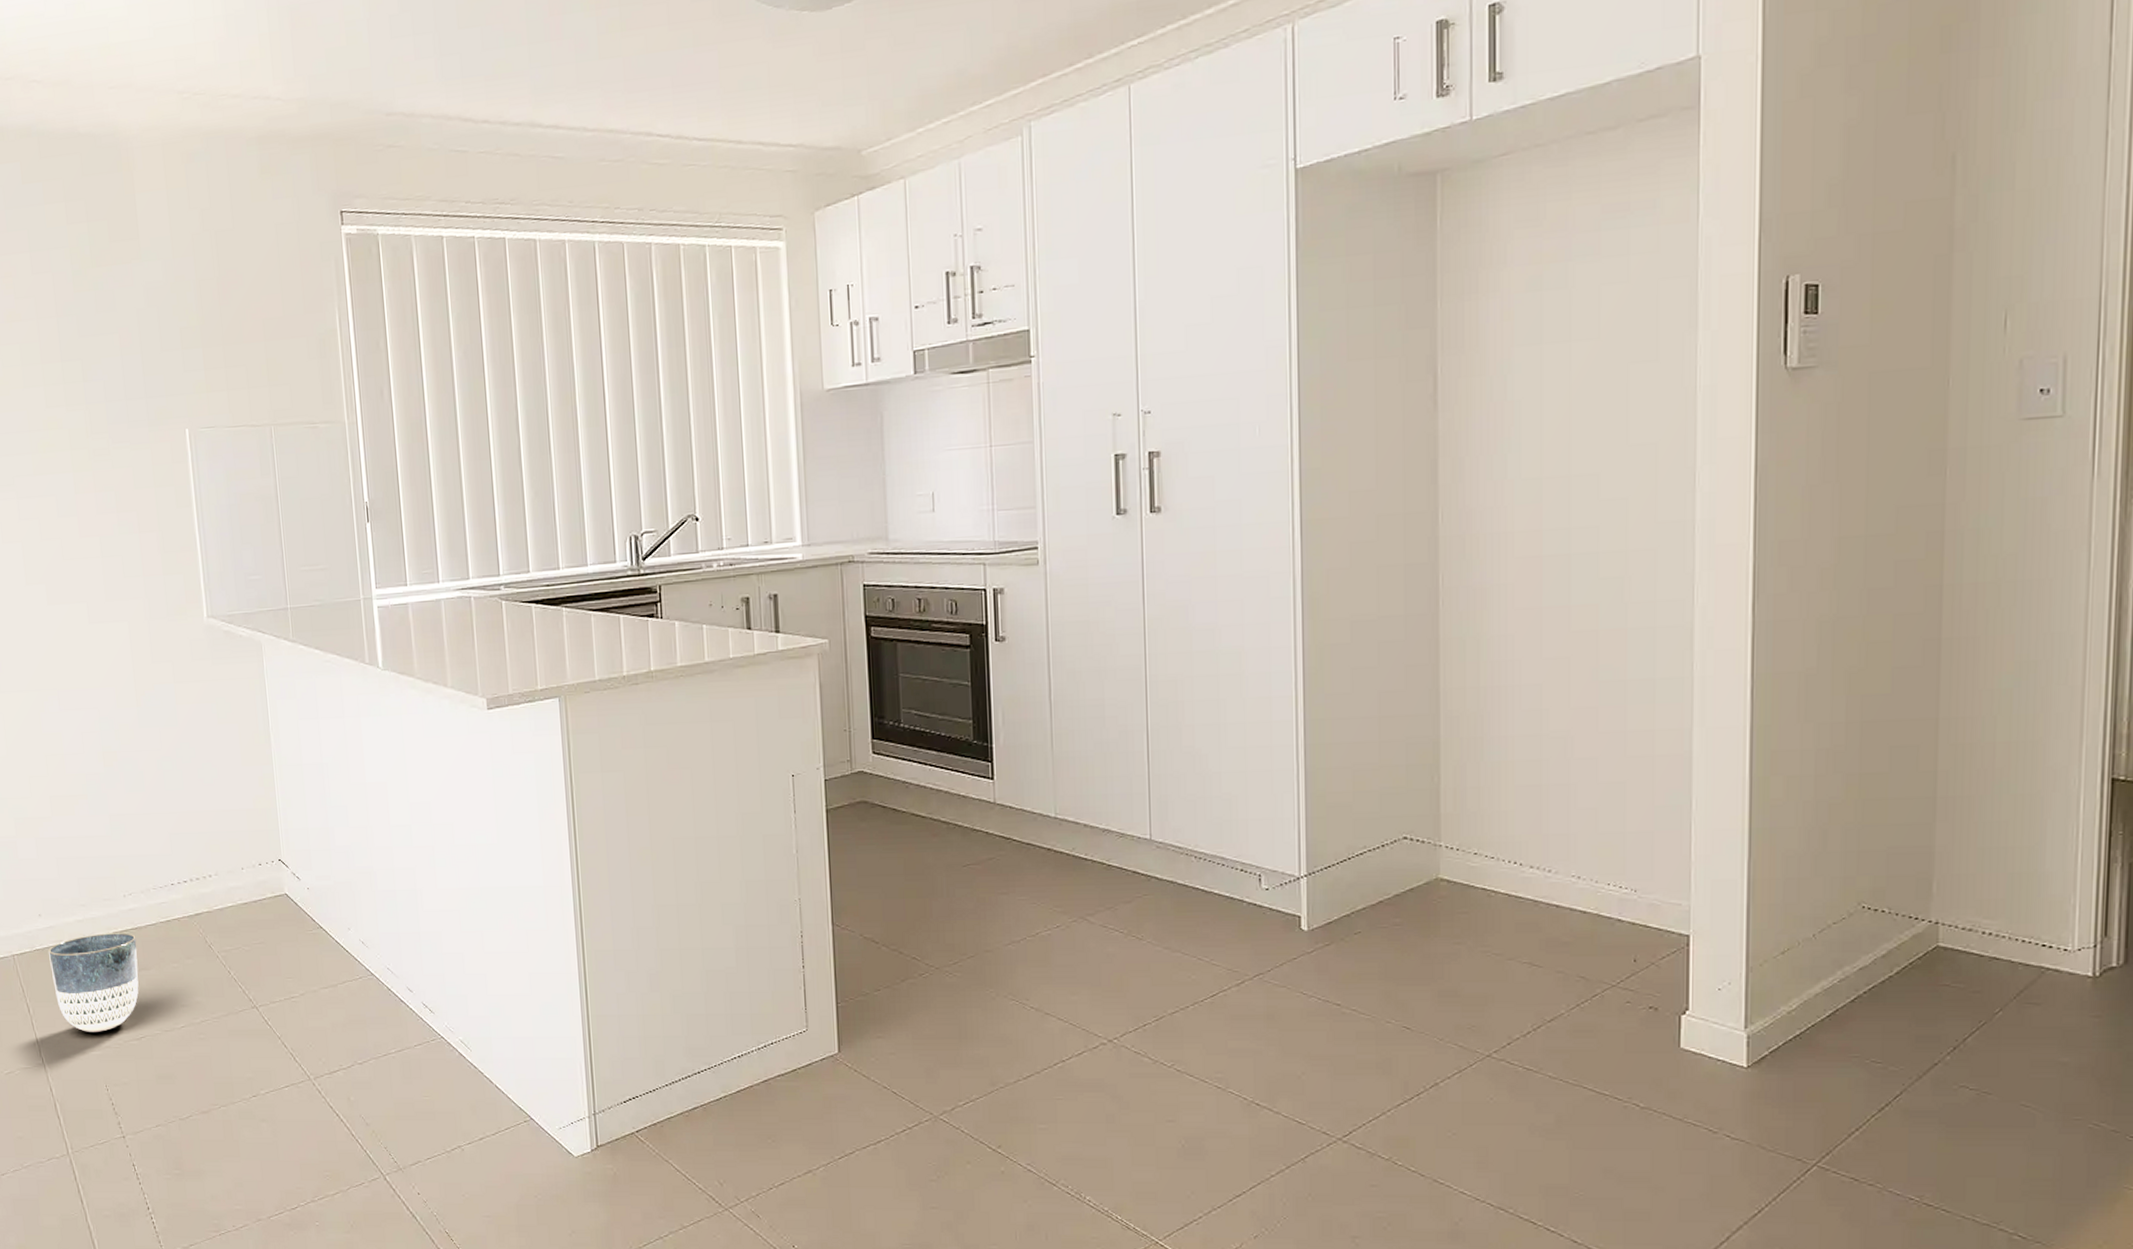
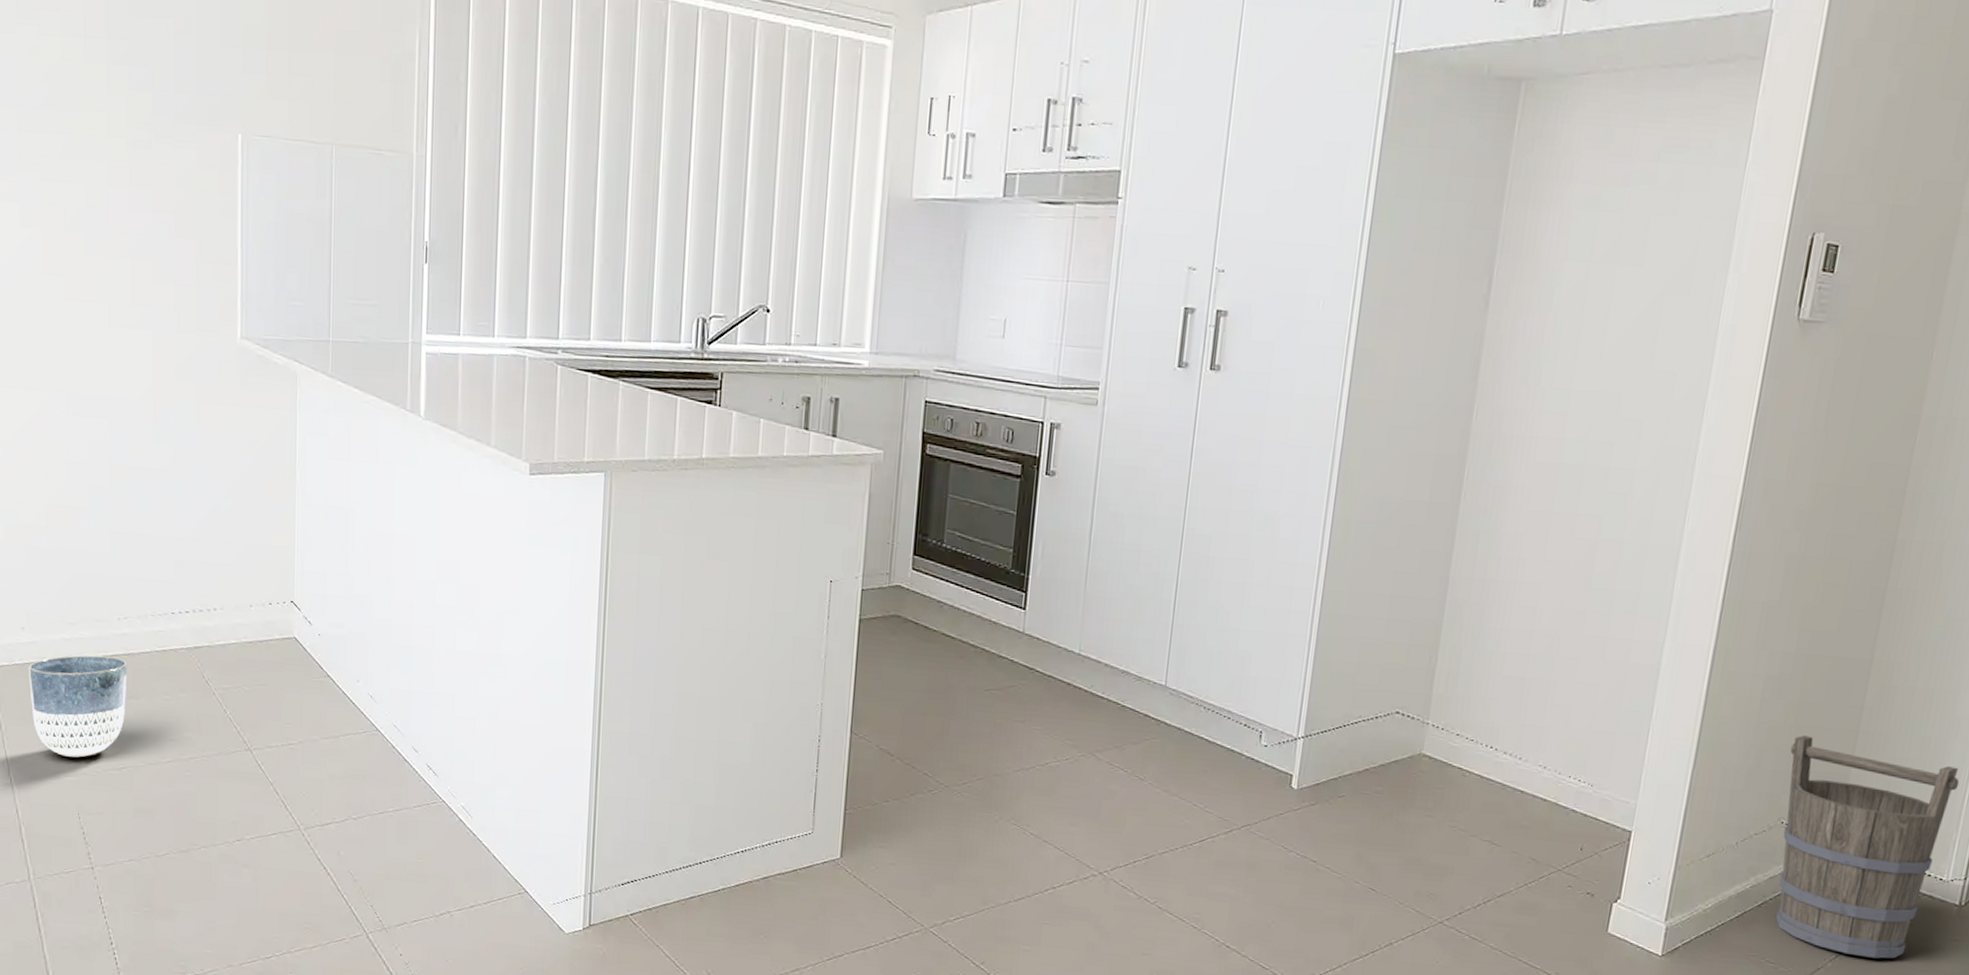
bucket: none [1859,809,2068,1046] -> present [1776,735,1960,959]

